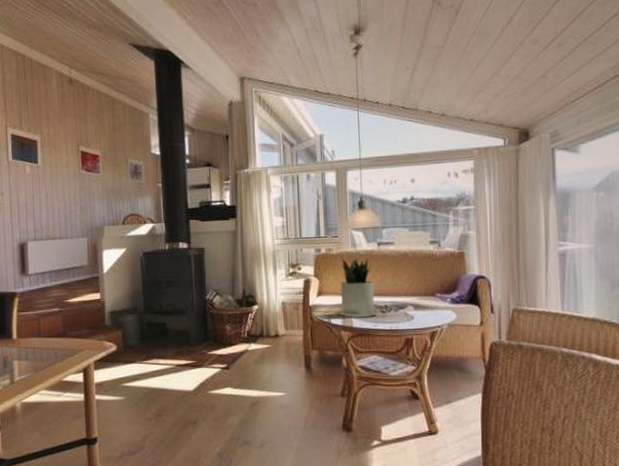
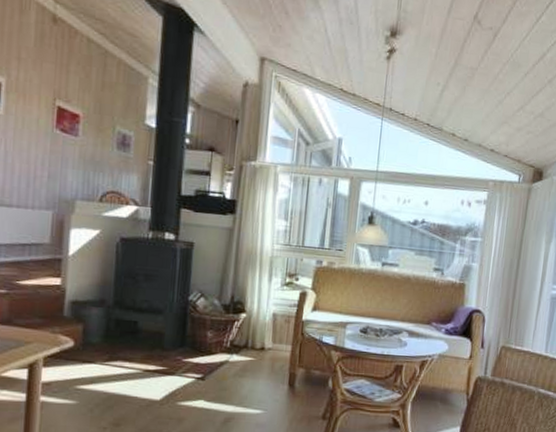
planter: present [338,258,378,317] -> none [331,274,374,339]

